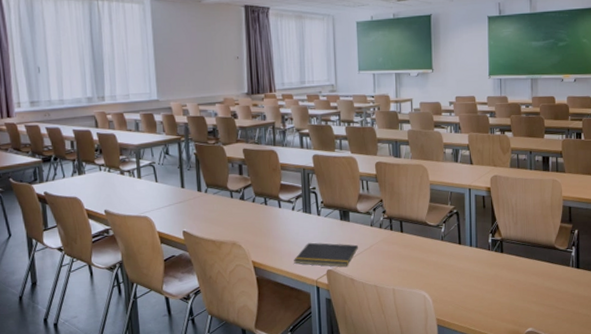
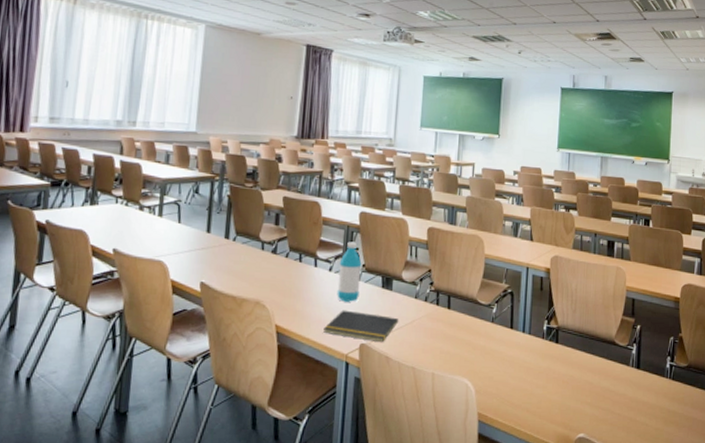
water bottle: none [300,182,321,235] -> present [337,241,362,302]

